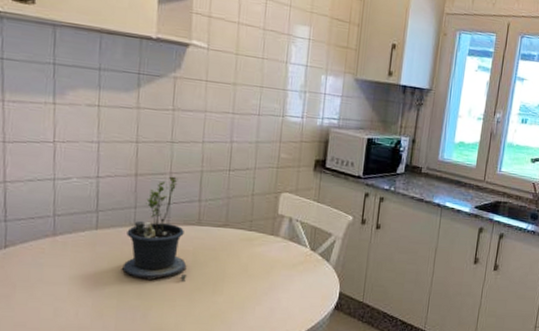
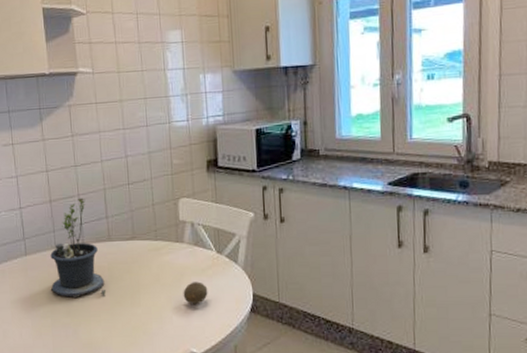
fruit: none [270,275,296,298] -> present [183,281,208,304]

